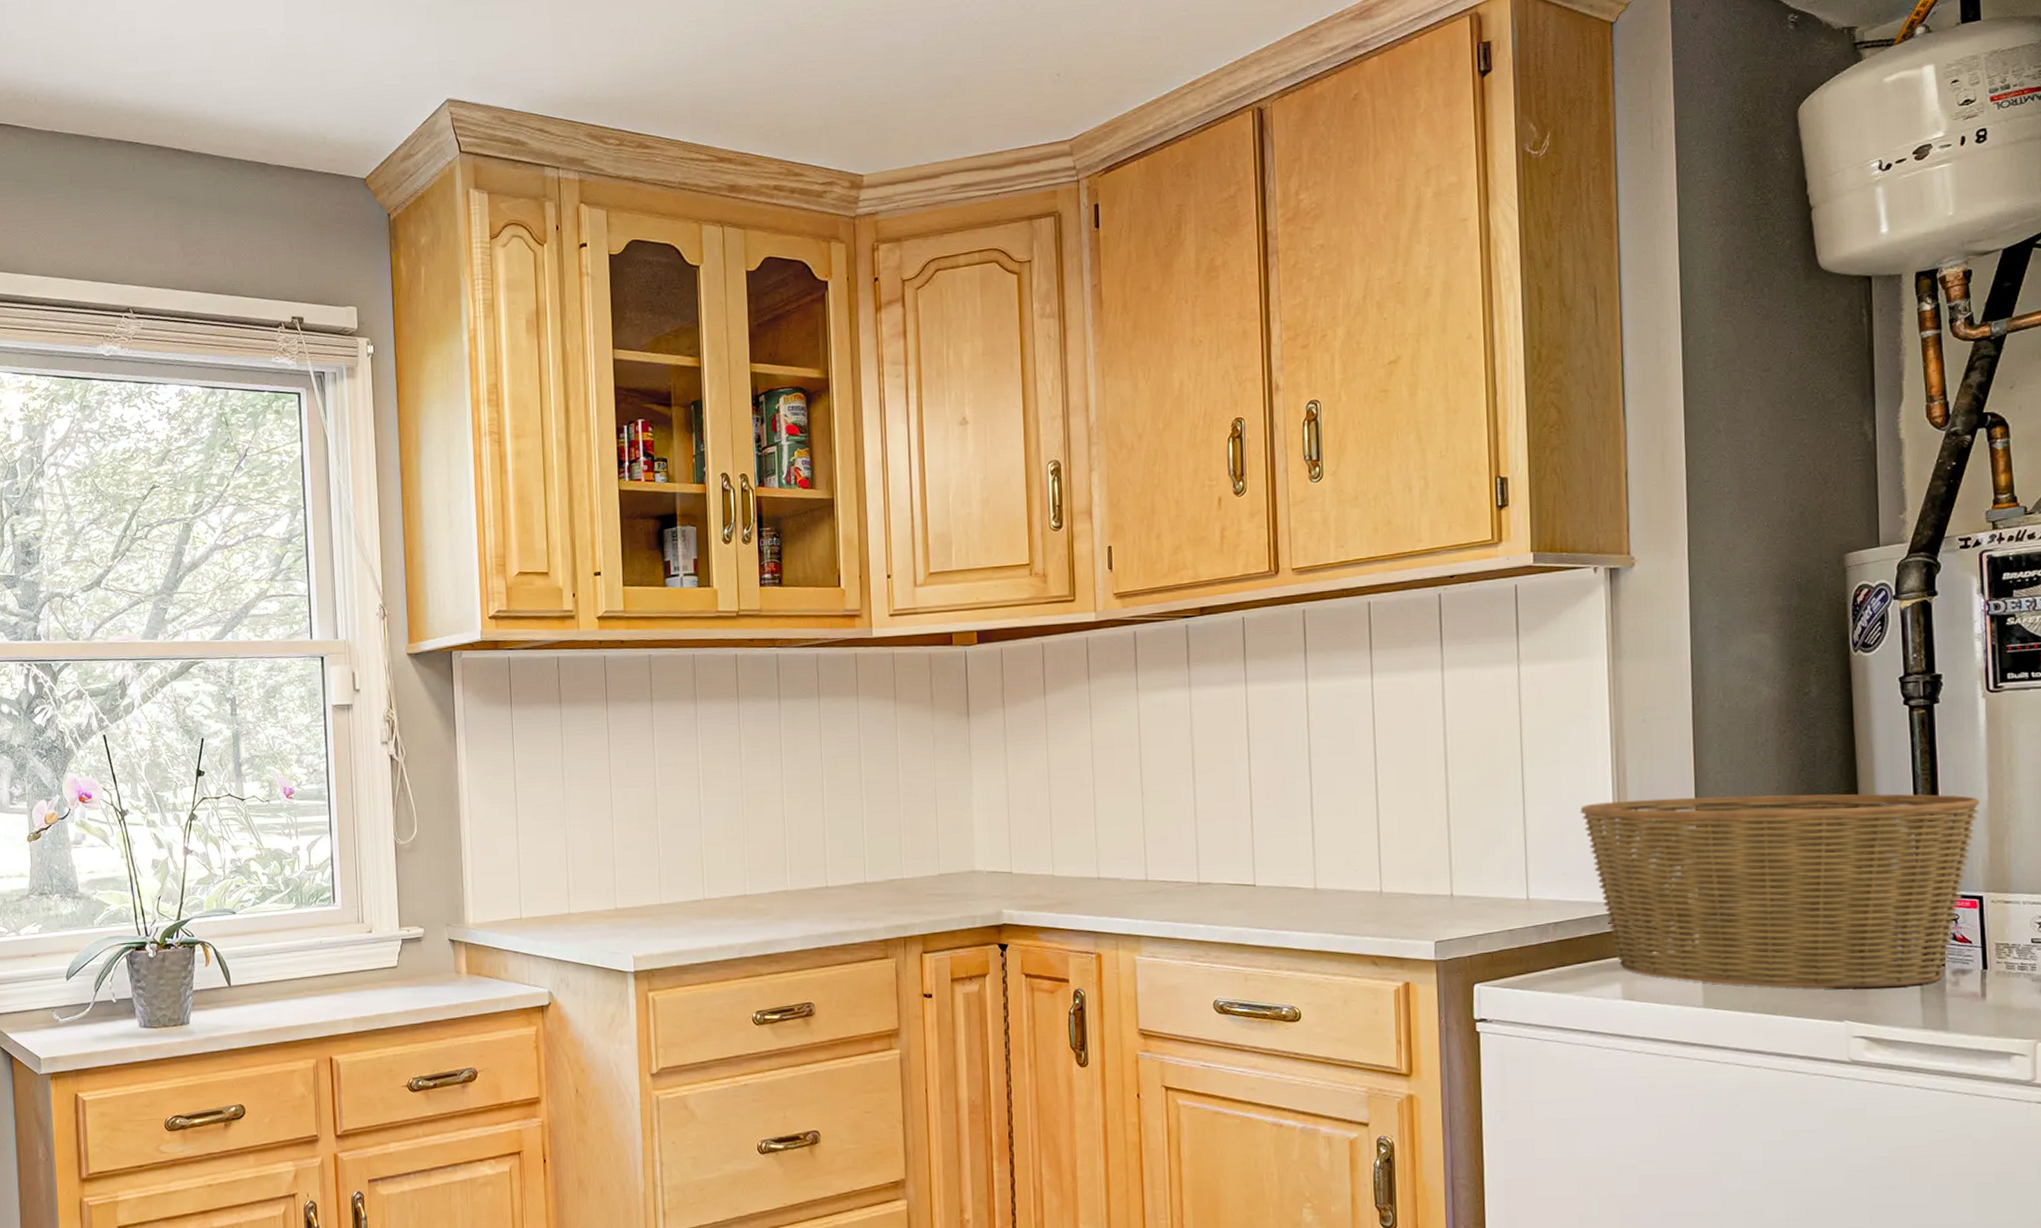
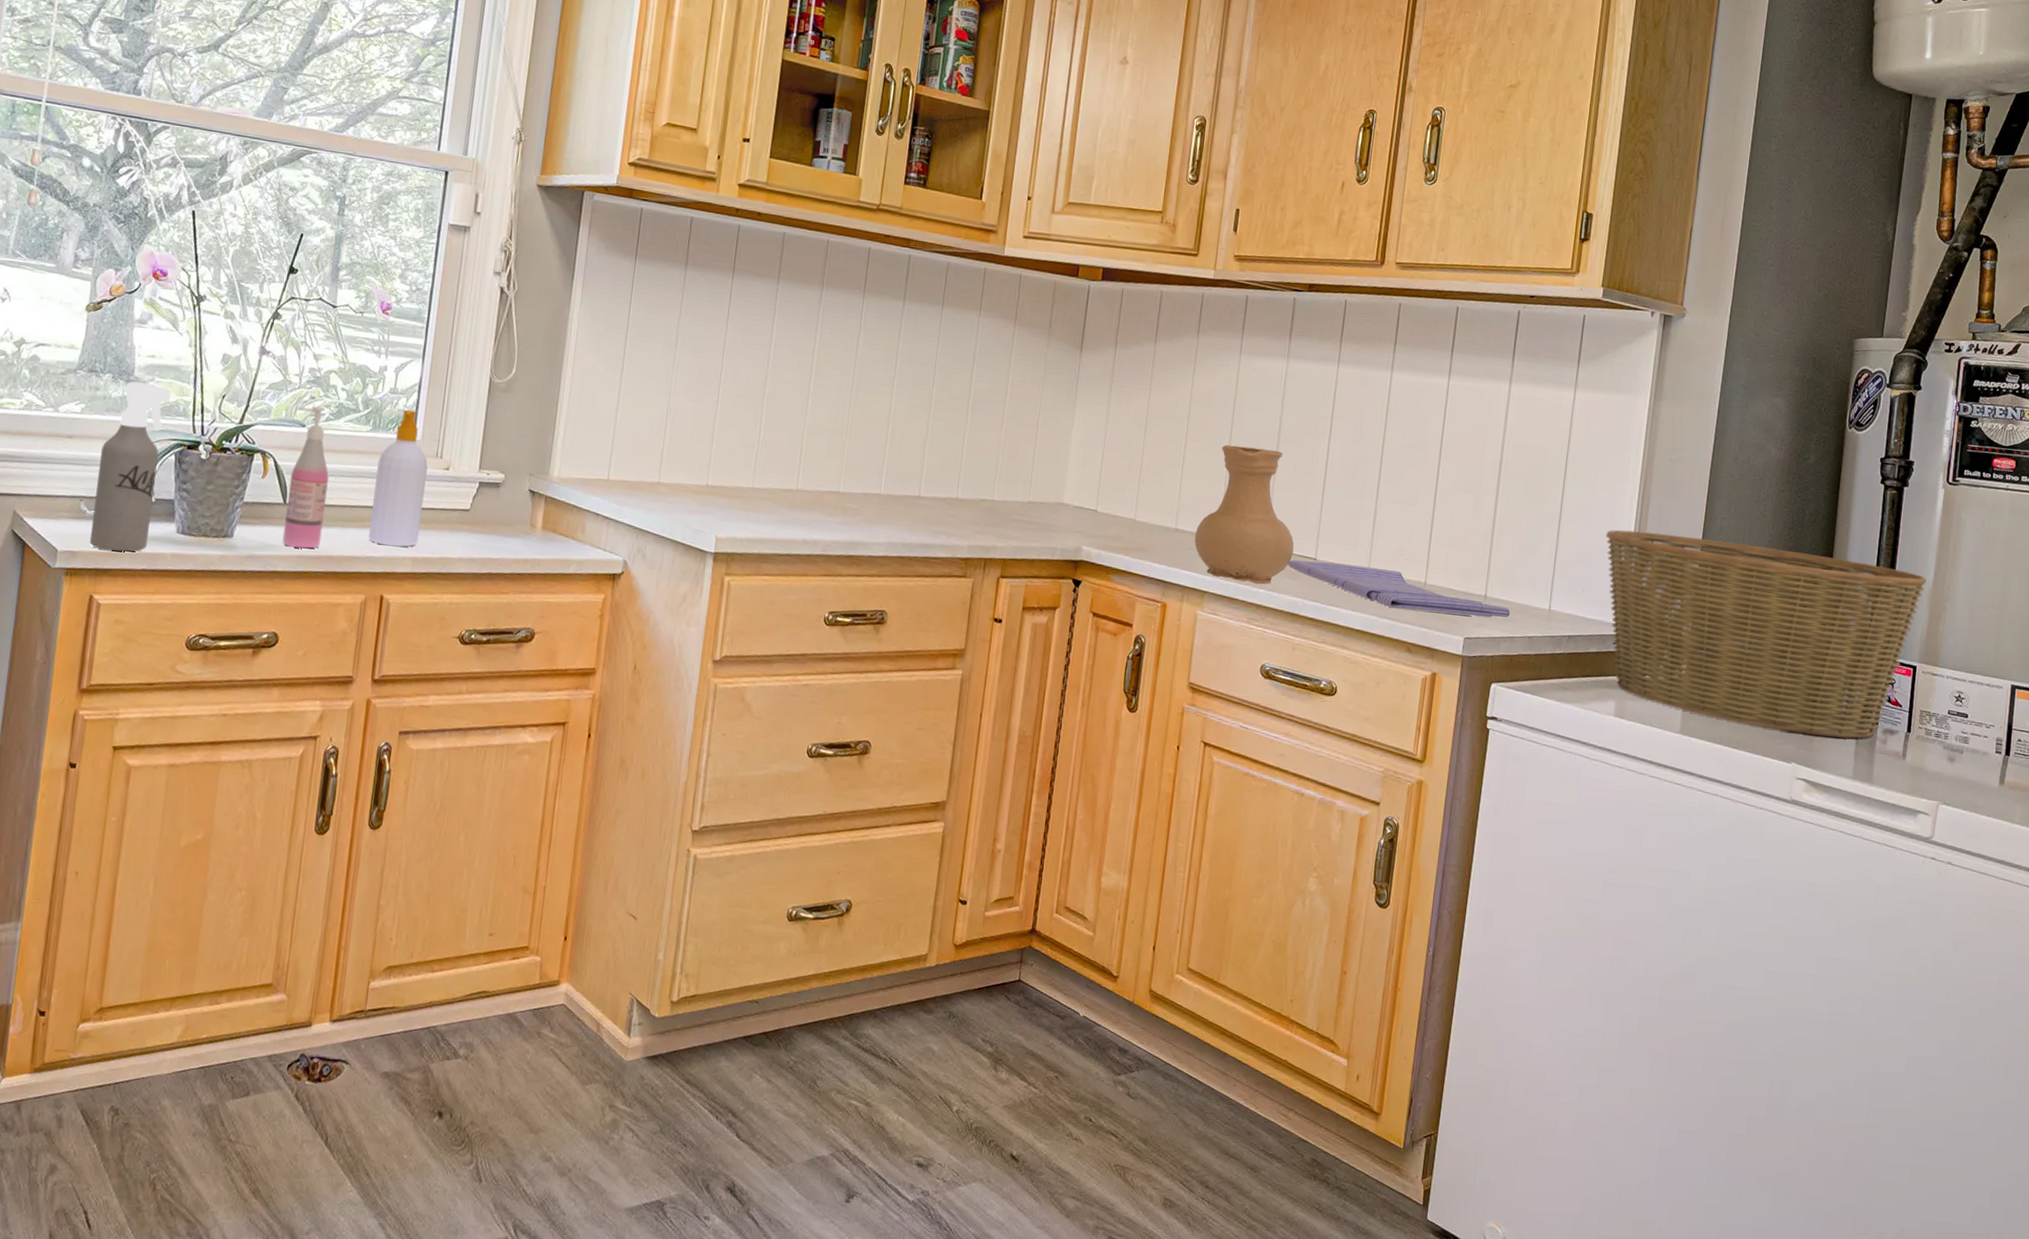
spray bottle: none [62,897,116,1052] -> present [90,381,171,552]
soap dispenser: none [225,893,268,1025] -> present [282,406,329,549]
soap bottle: none [306,882,355,1011] -> present [368,409,428,547]
jug: none [1119,782,1229,920] -> present [1194,444,1294,585]
dishrag: none [1225,884,1483,922] -> present [1287,560,1510,618]

